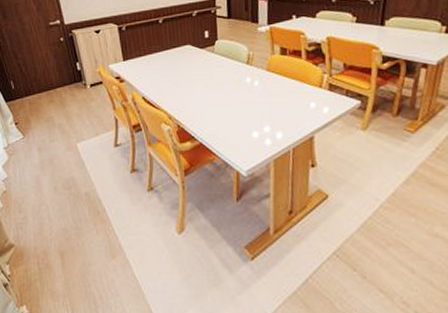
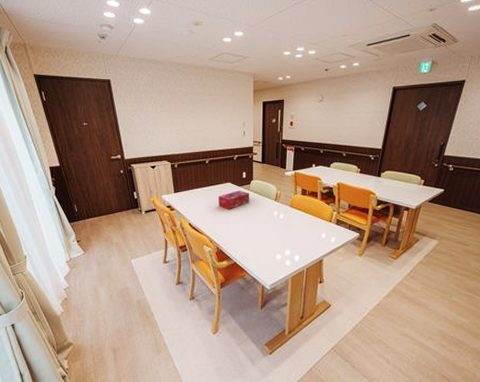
tissue box: none [176,53,216,79] -> present [219,190,250,210]

